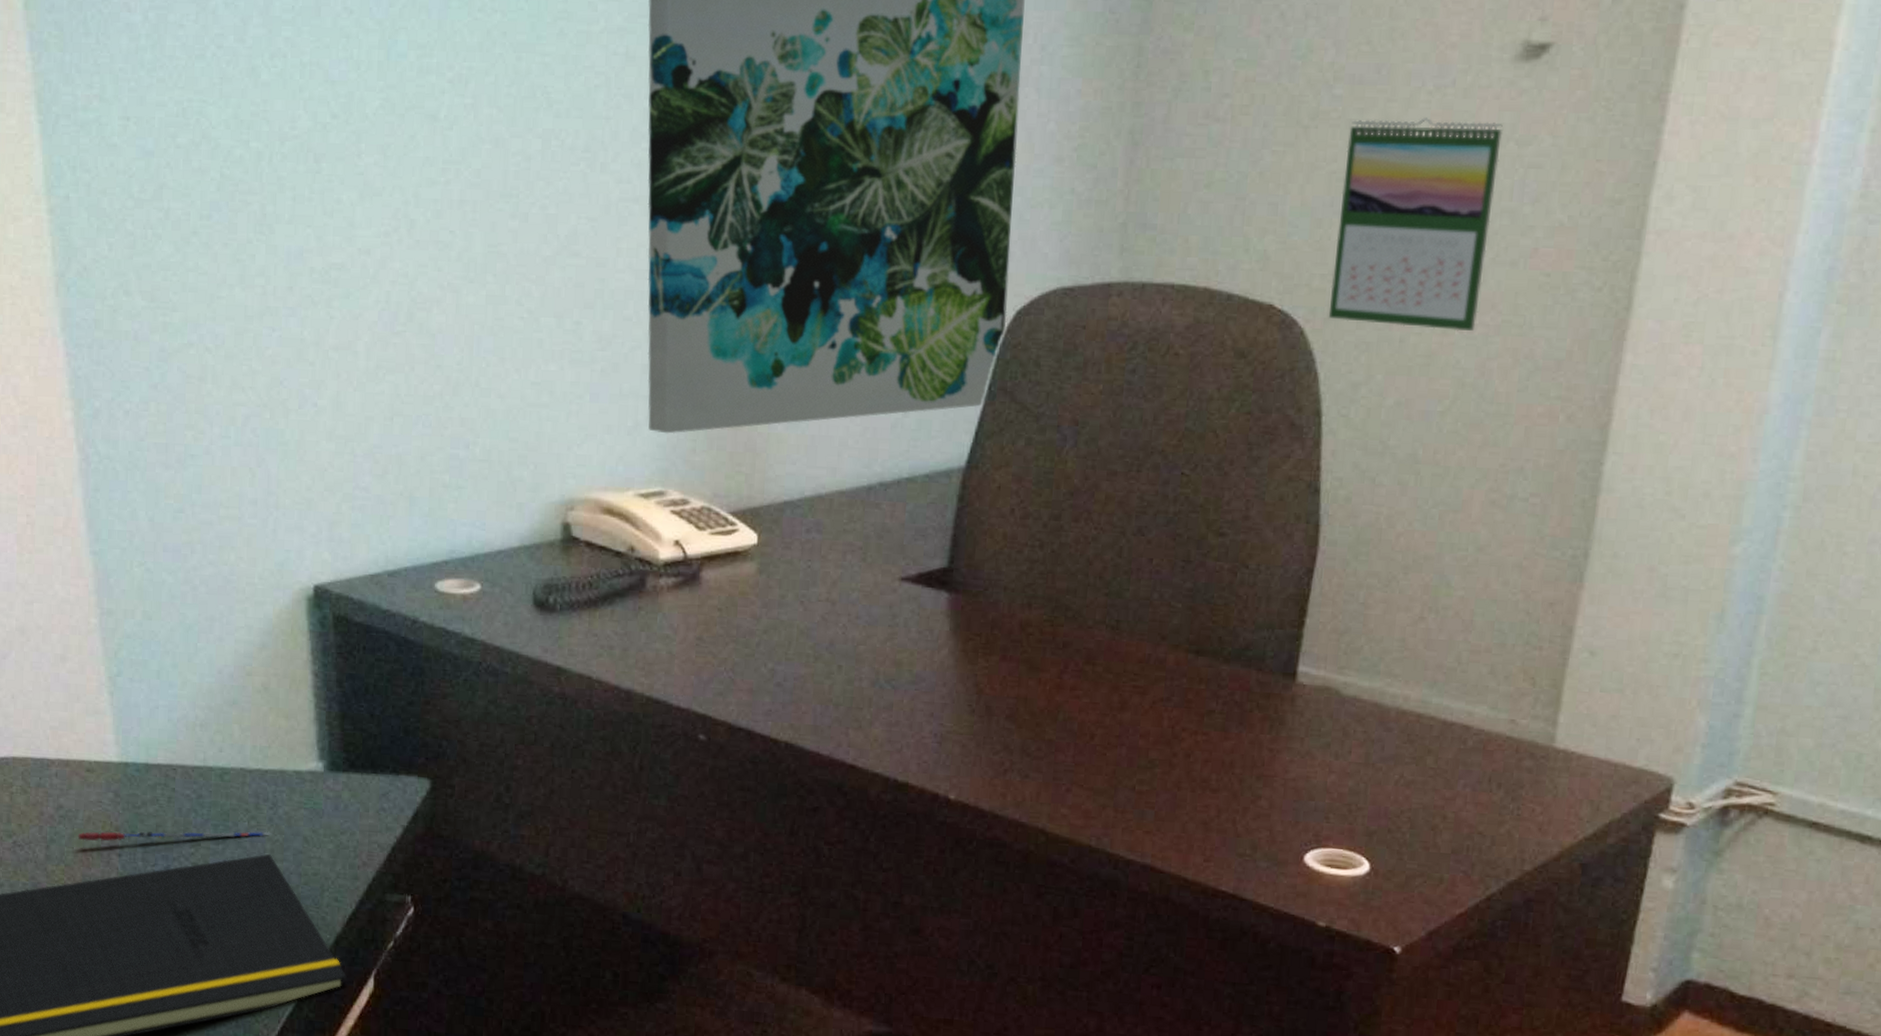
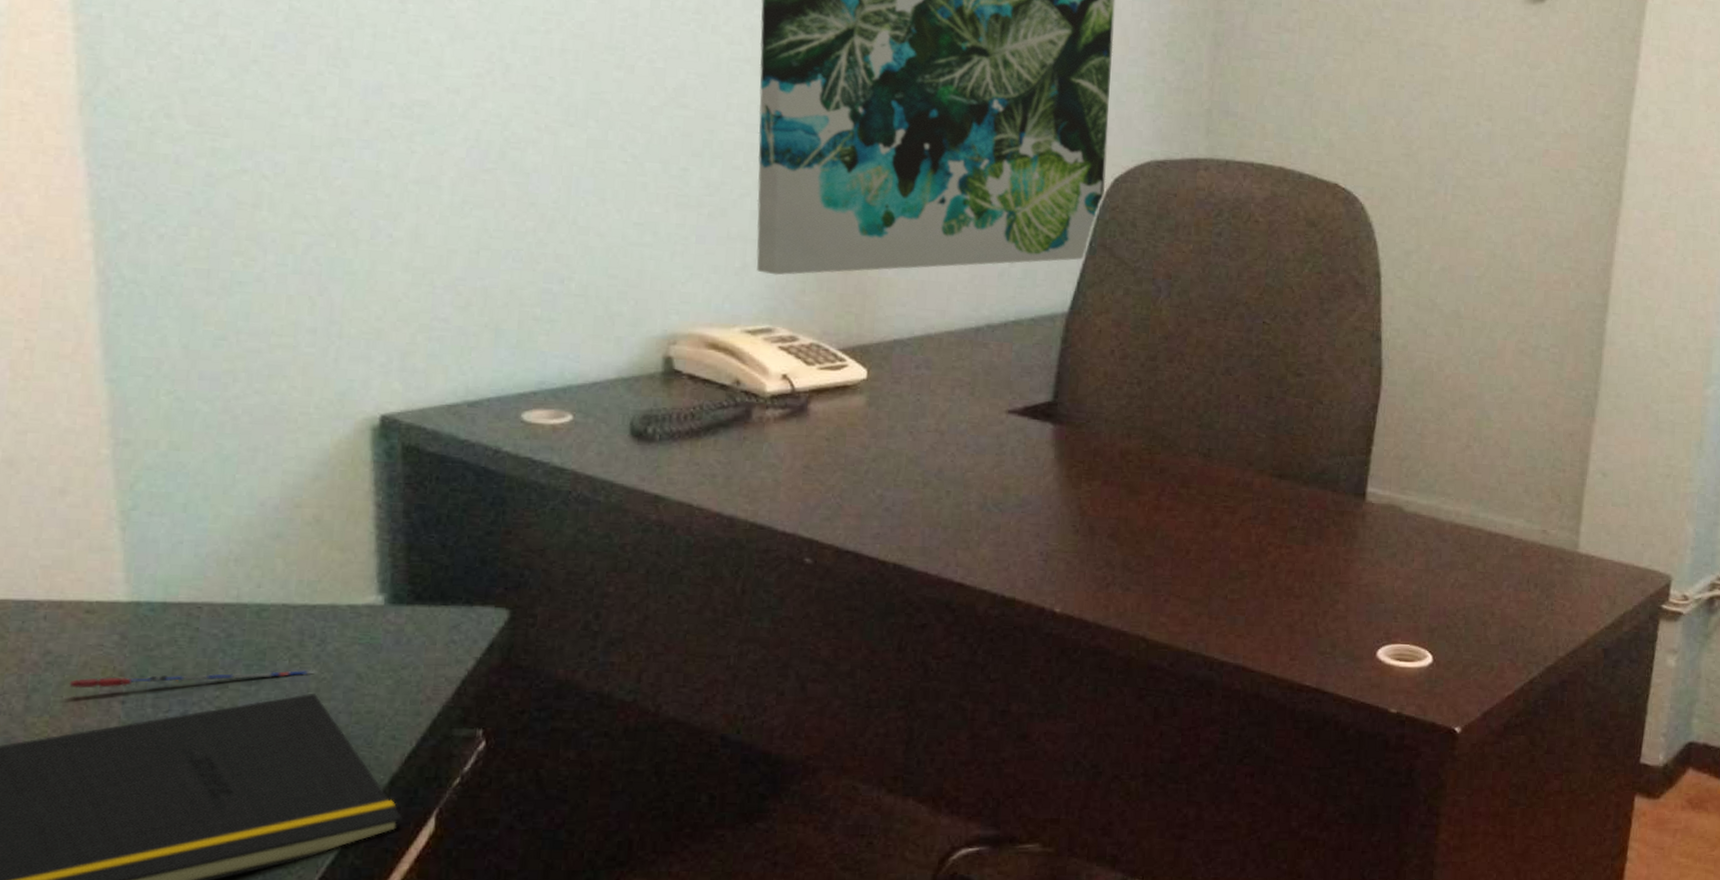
calendar: present [1328,118,1503,331] -> none [1384,39,1517,212]

